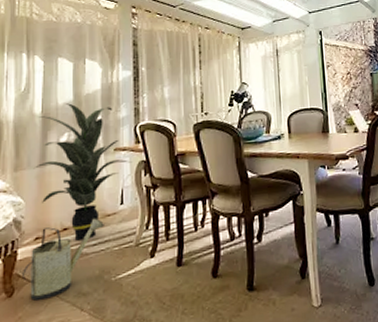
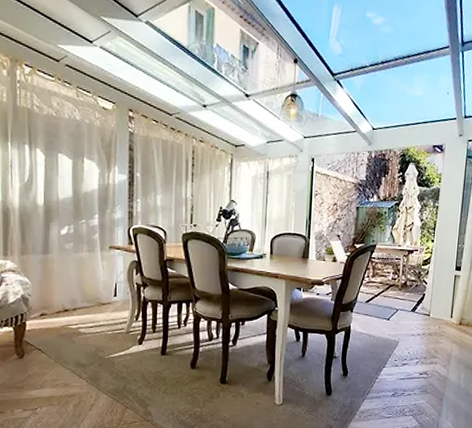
watering can: present [22,218,104,301] -> none [31,305,100,364]
indoor plant: present [33,103,133,241] -> none [38,199,126,321]

